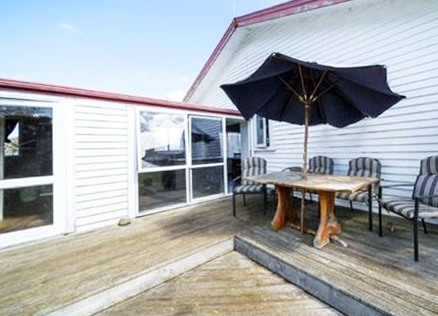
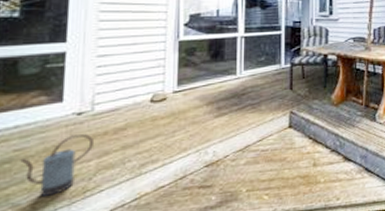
watering can: none [26,251,77,301] -> present [20,134,93,198]

